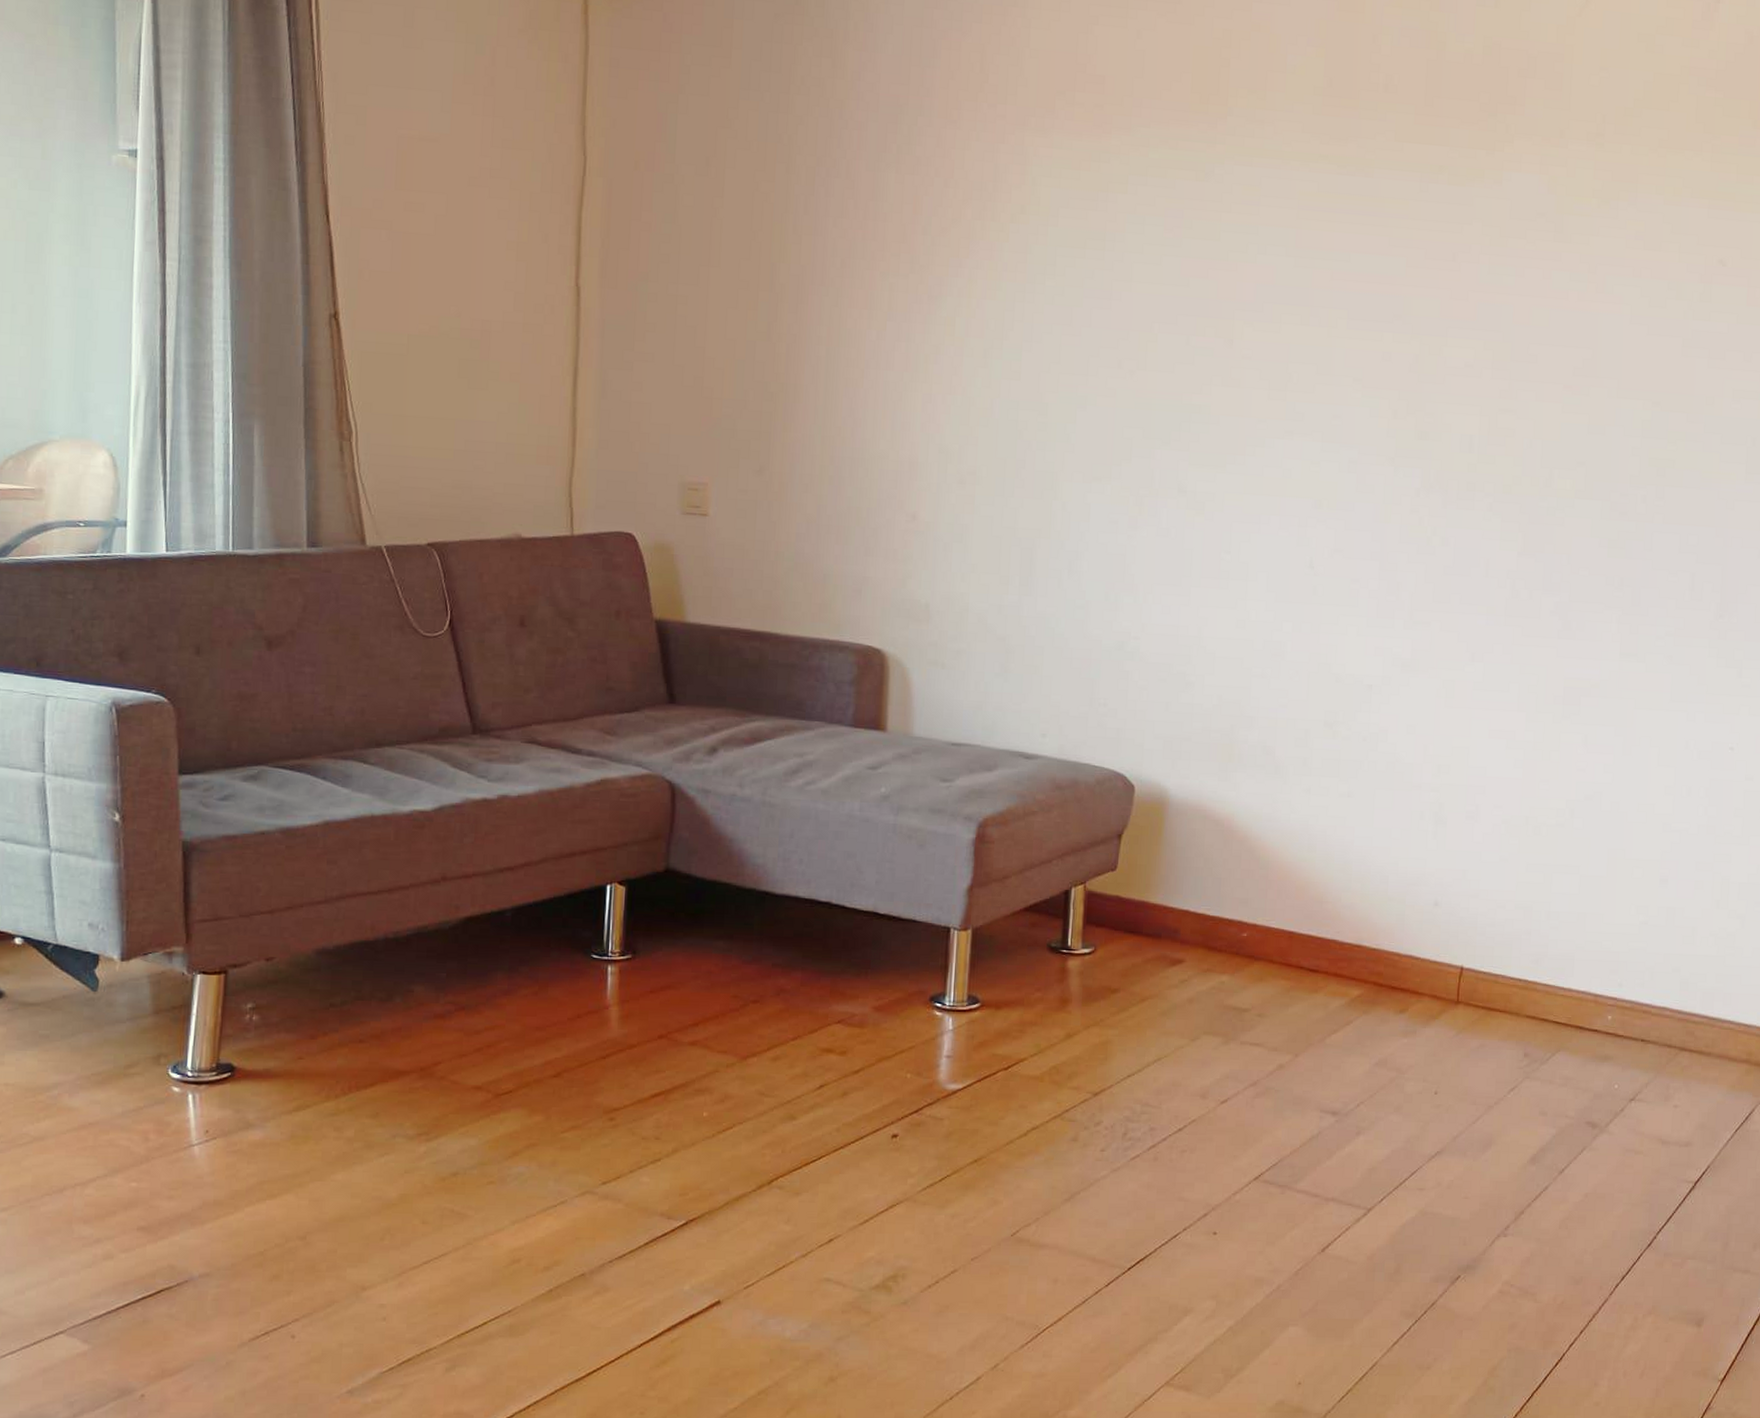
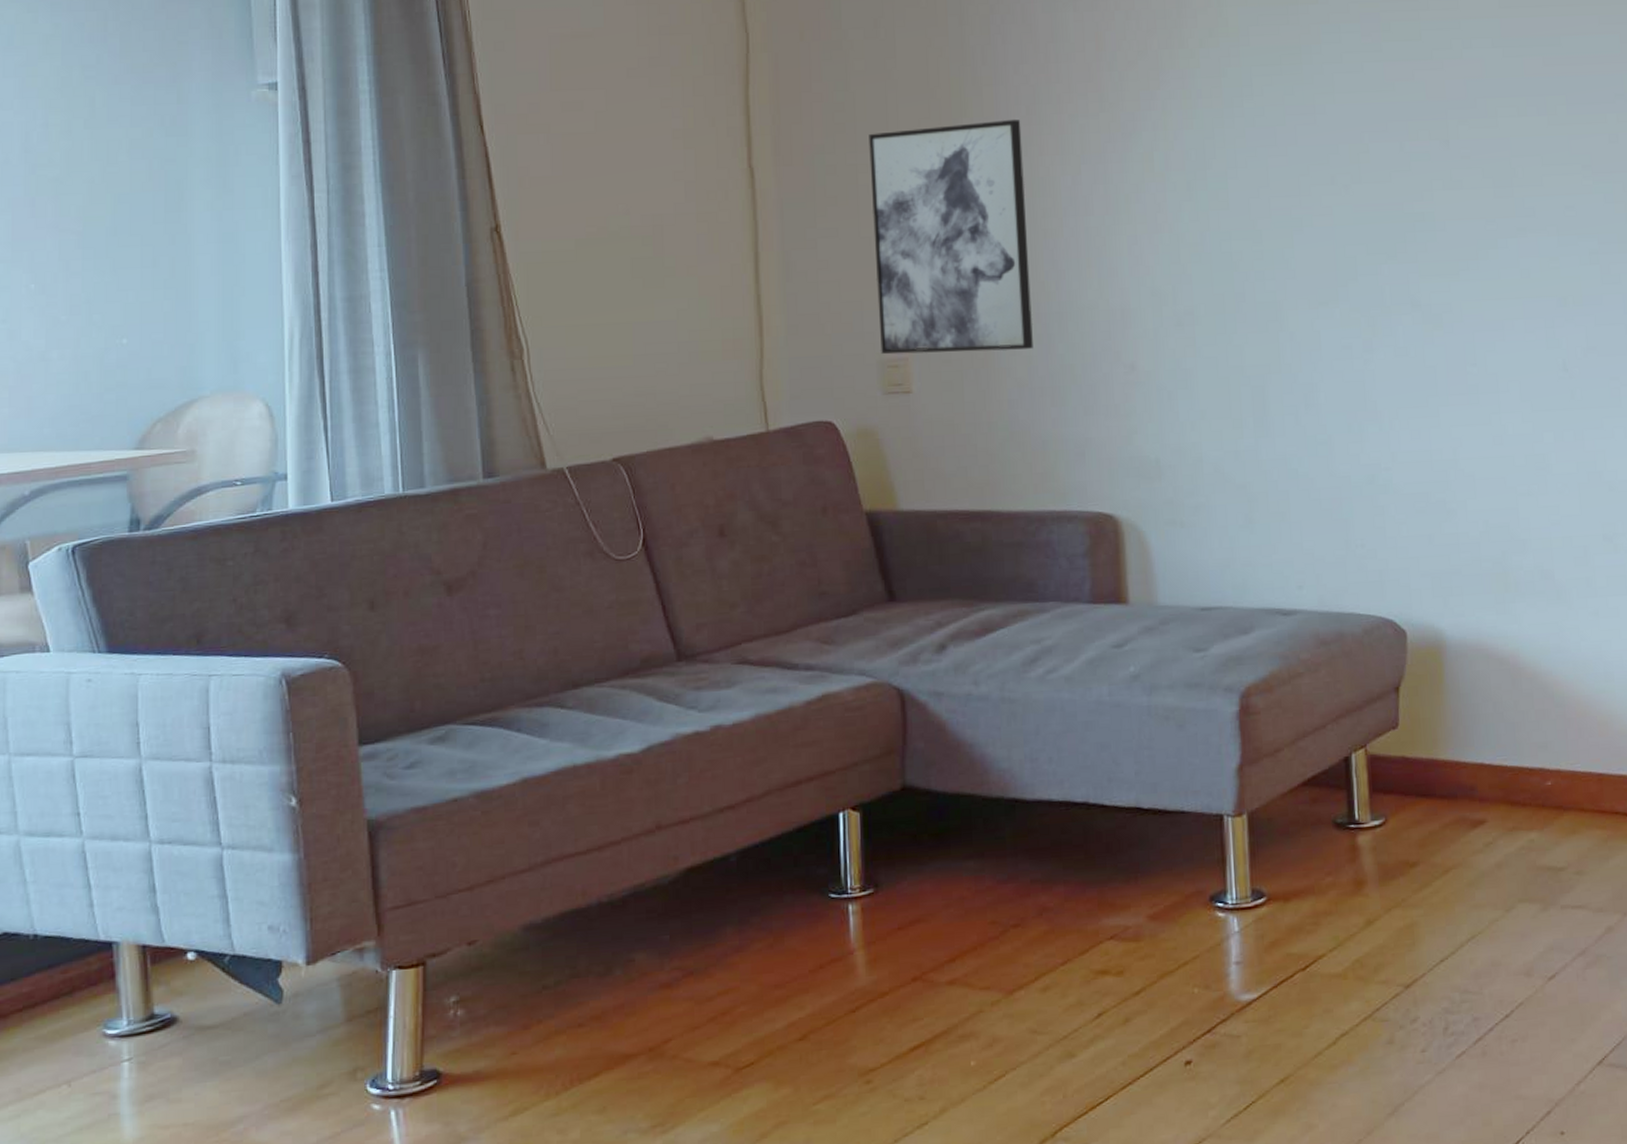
wall art: none [683,267,835,488] -> present [869,119,1033,355]

